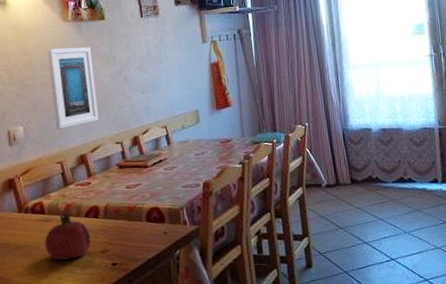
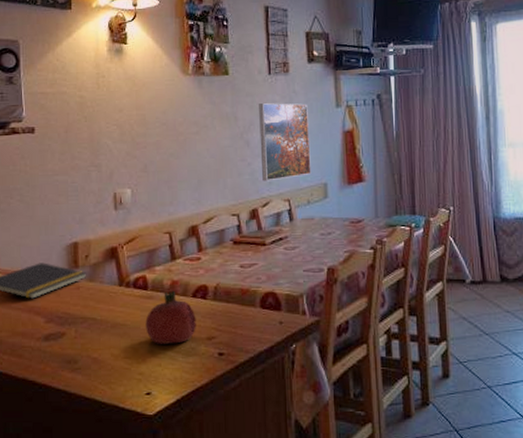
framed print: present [47,47,98,129] -> none [163,103,214,195]
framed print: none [134,41,184,112] -> present [259,103,311,182]

